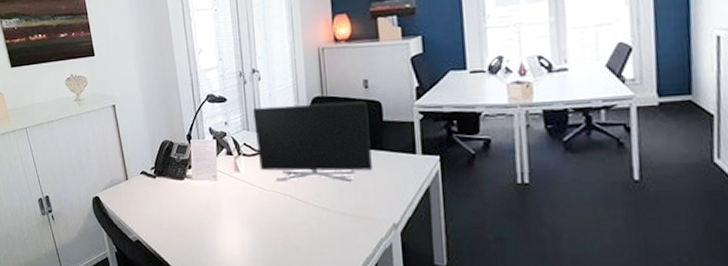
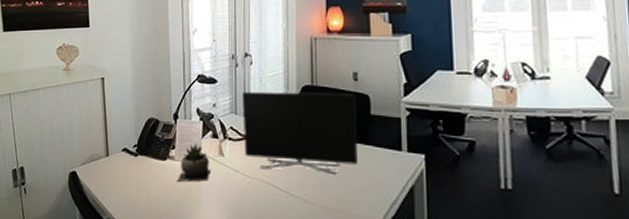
succulent plant: none [196,162,229,199] -> present [176,144,212,182]

